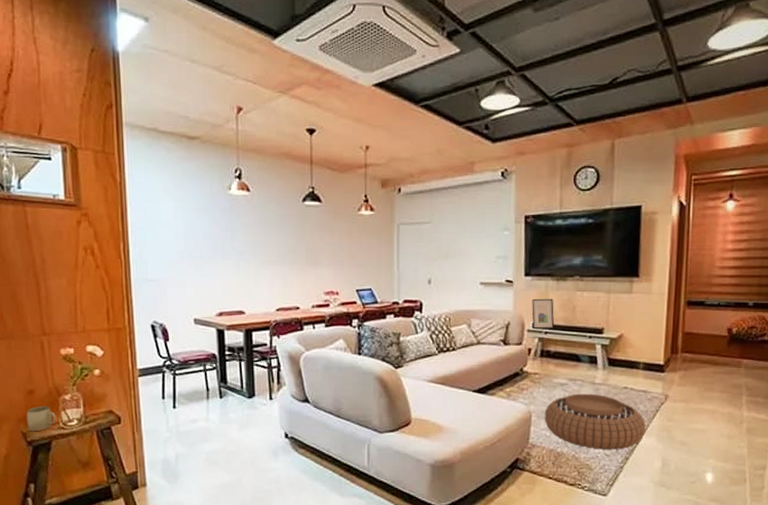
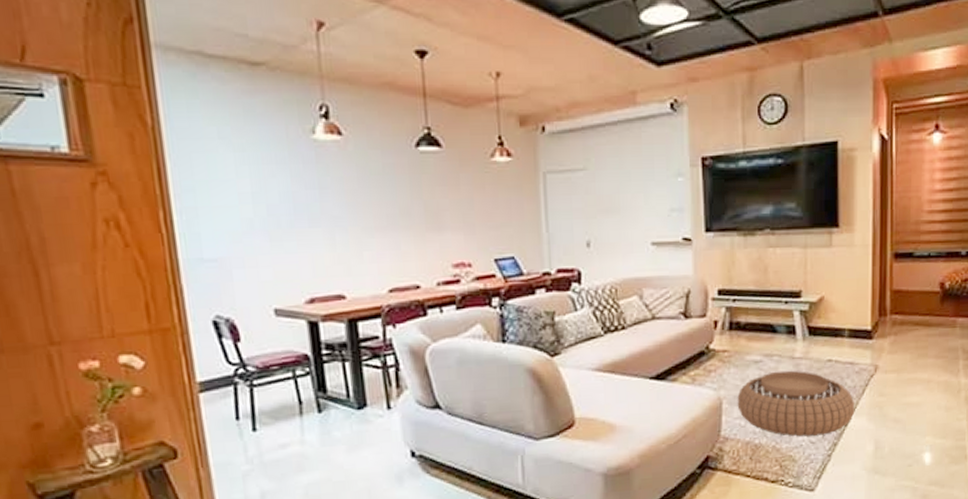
mug: present [26,405,56,432] -> none [32,442,80,481]
picture frame: present [532,298,555,329] -> none [716,258,744,296]

